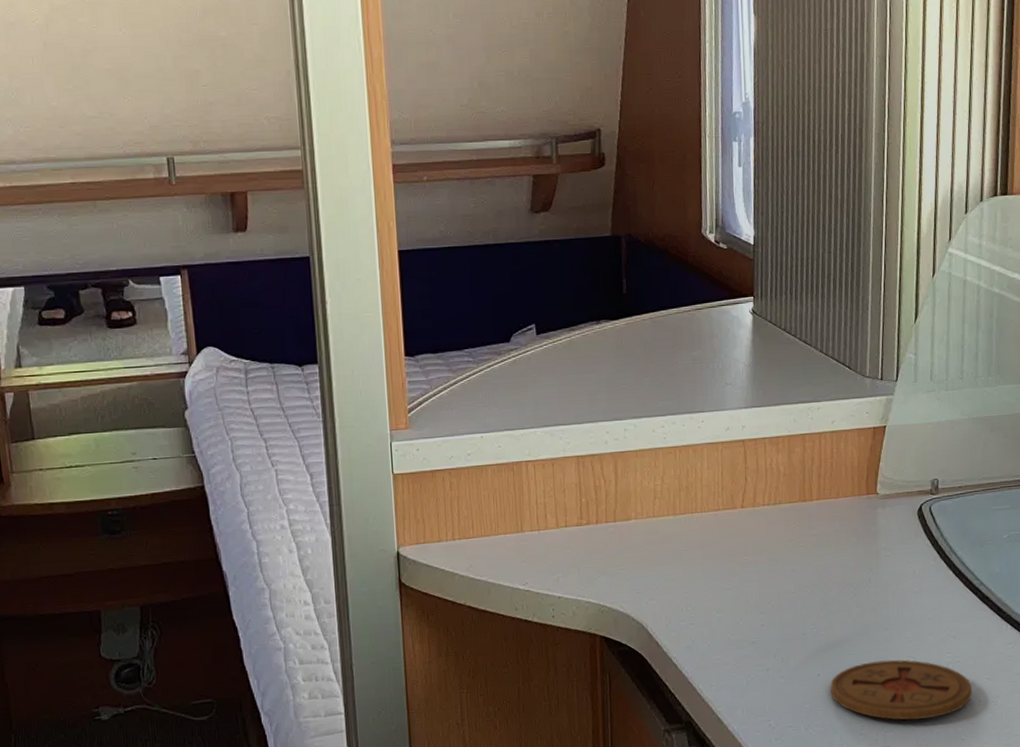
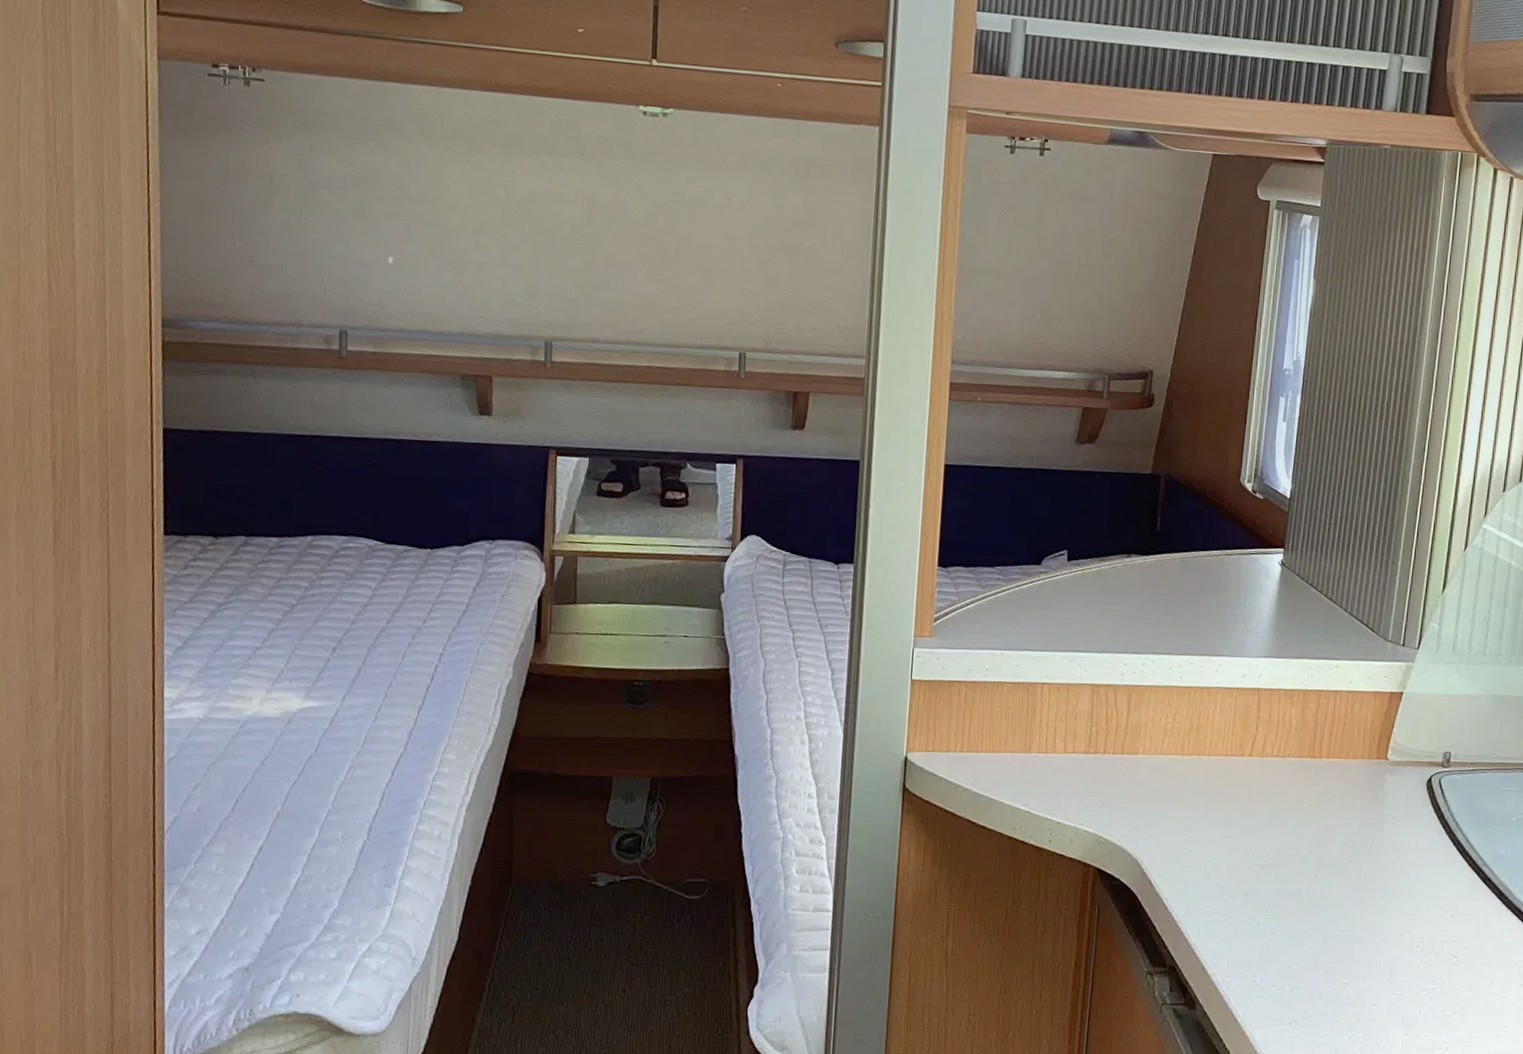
coaster: present [830,659,972,721] -> none [1319,930,1465,997]

